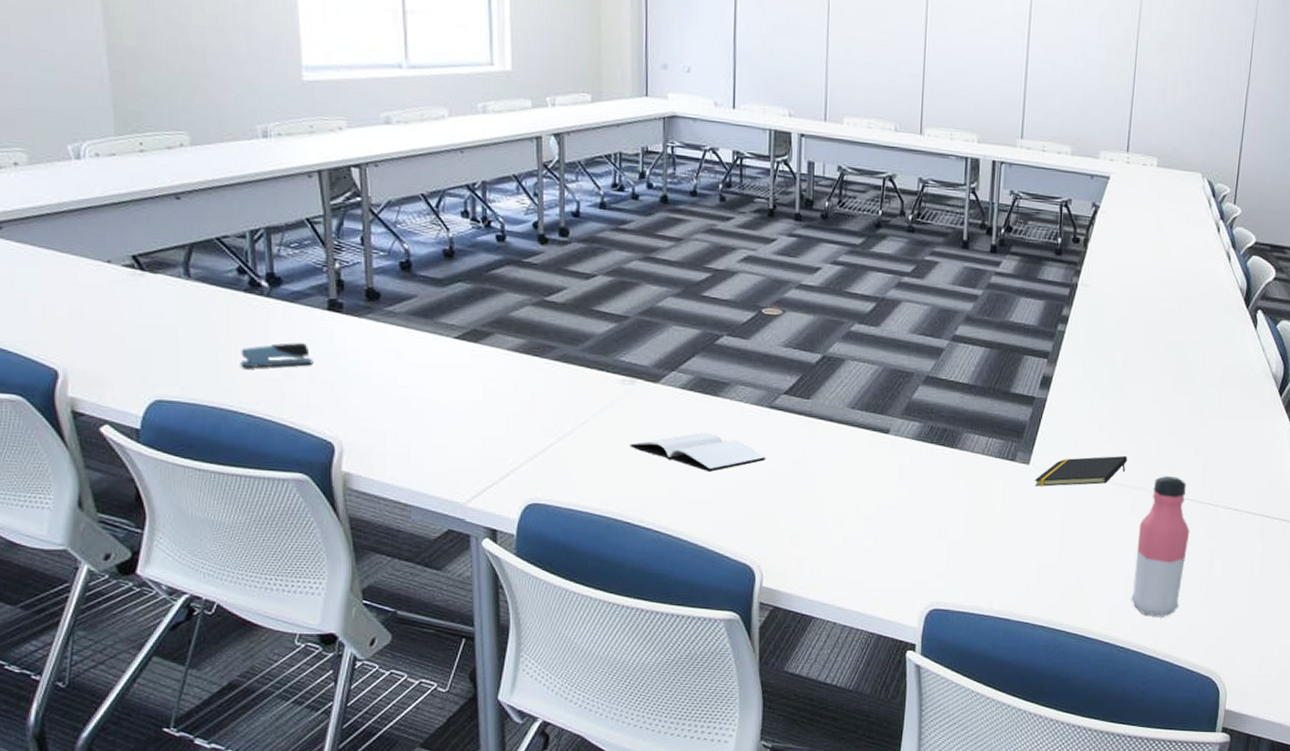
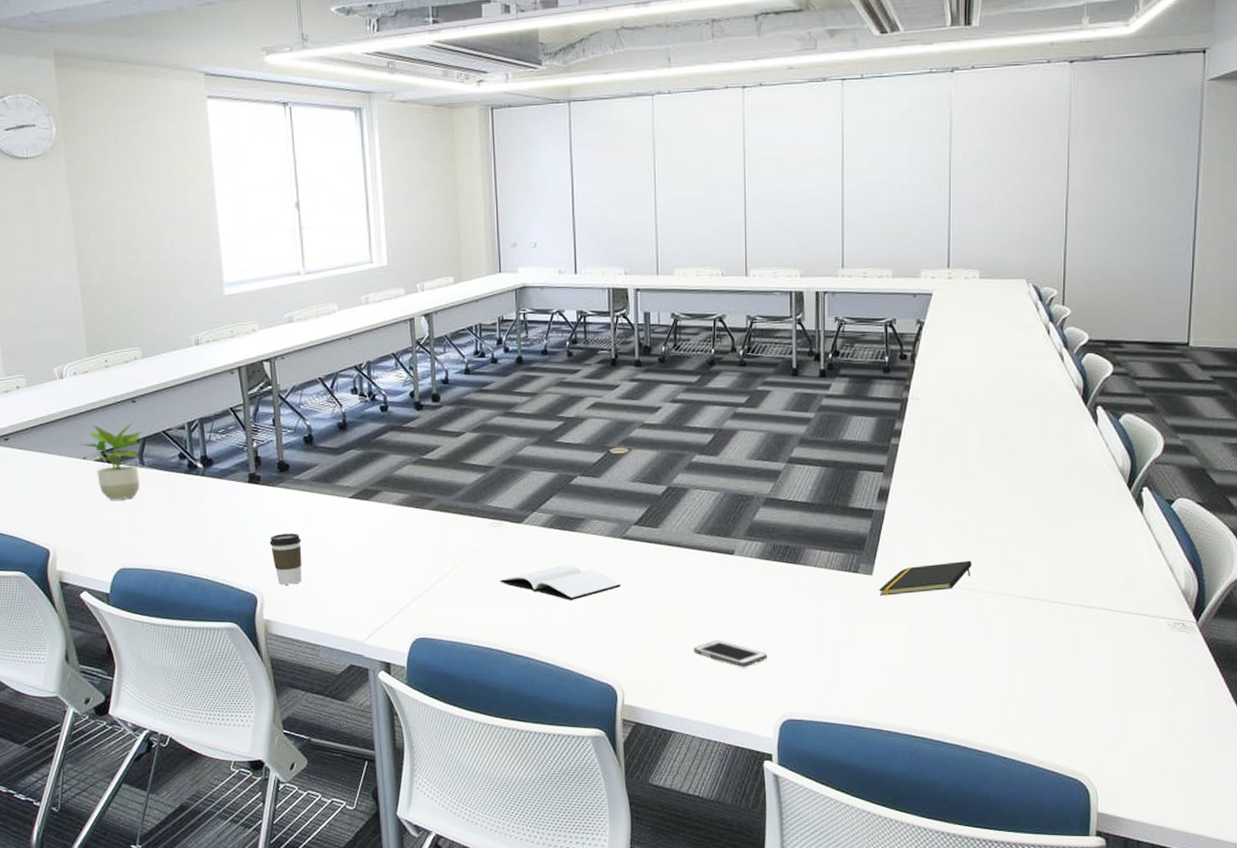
potted plant: none [103,221,190,317] -> present [80,420,144,500]
stapler: present [240,342,314,369] -> none [183,512,239,537]
coffee cup: none [352,373,393,434] -> present [269,533,302,585]
cell phone: none [839,523,917,552] -> present [693,640,767,667]
water bottle: present [1130,476,1190,617] -> none [986,578,1044,719]

